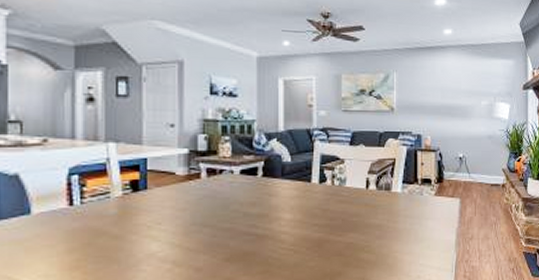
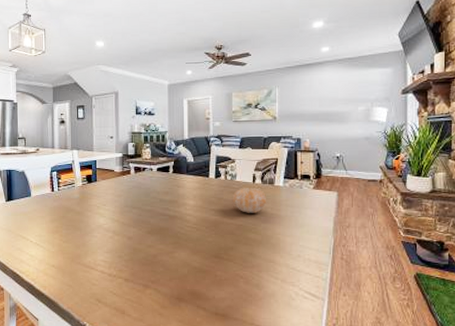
fruit: none [340,195,382,228] -> present [232,188,266,213]

